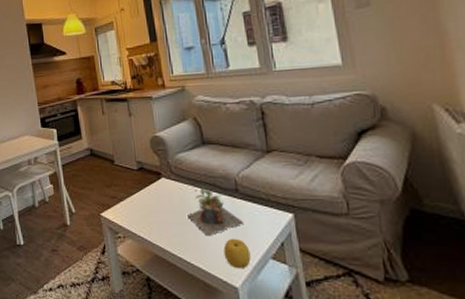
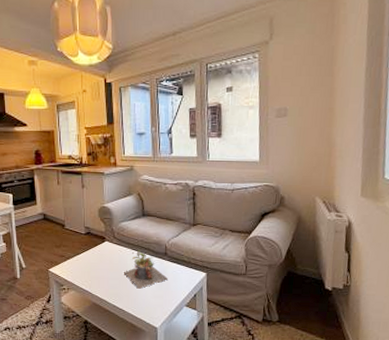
fruit: present [223,238,251,269] -> none [150,290,170,314]

